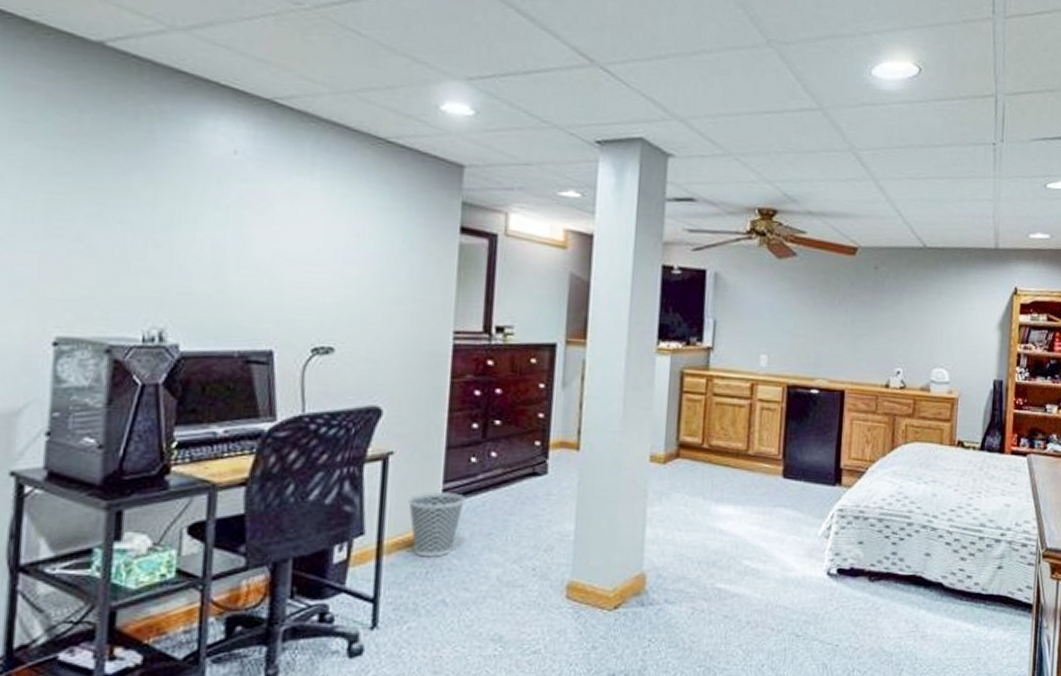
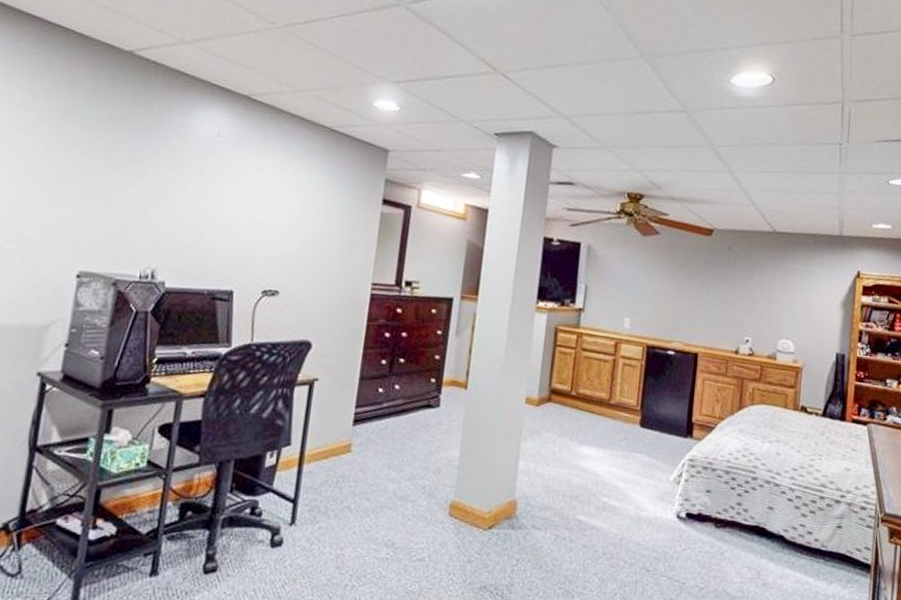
wastebasket: present [408,492,465,557] -> none [327,414,372,470]

